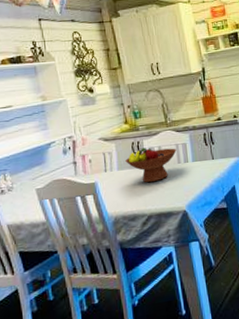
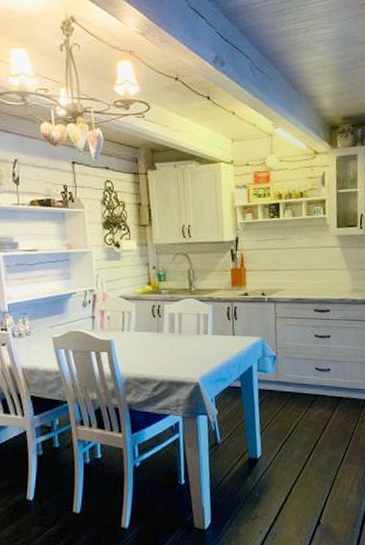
fruit bowl: present [125,147,177,183] -> none [144,312,197,349]

